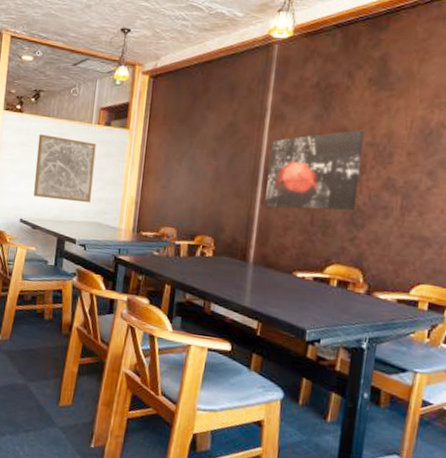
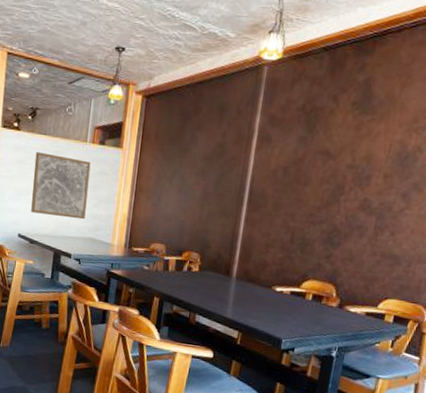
wall art: present [265,129,365,211] -> none [249,152,346,230]

